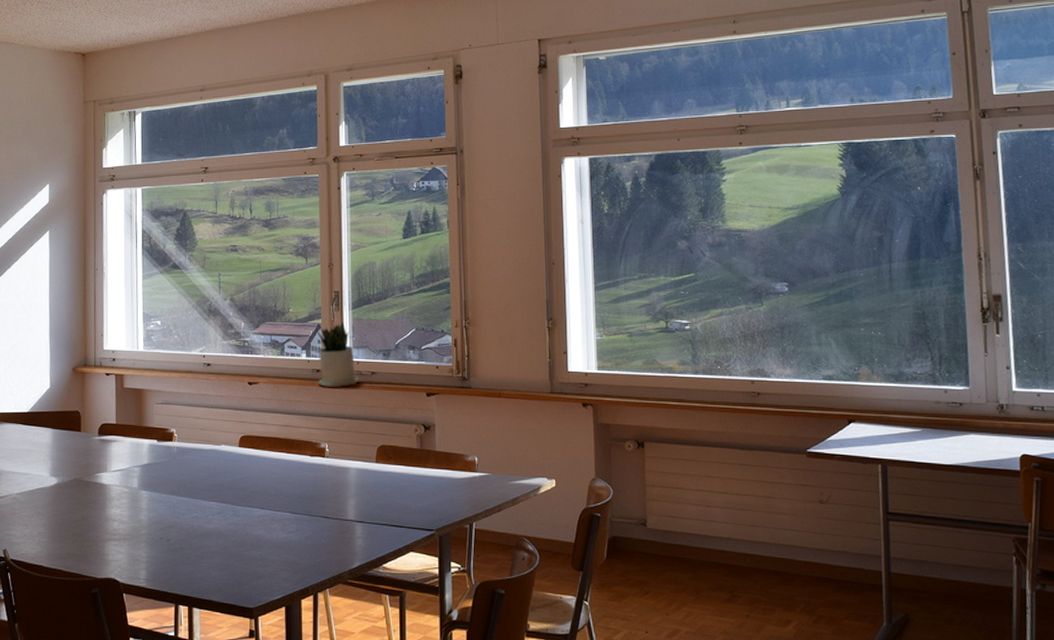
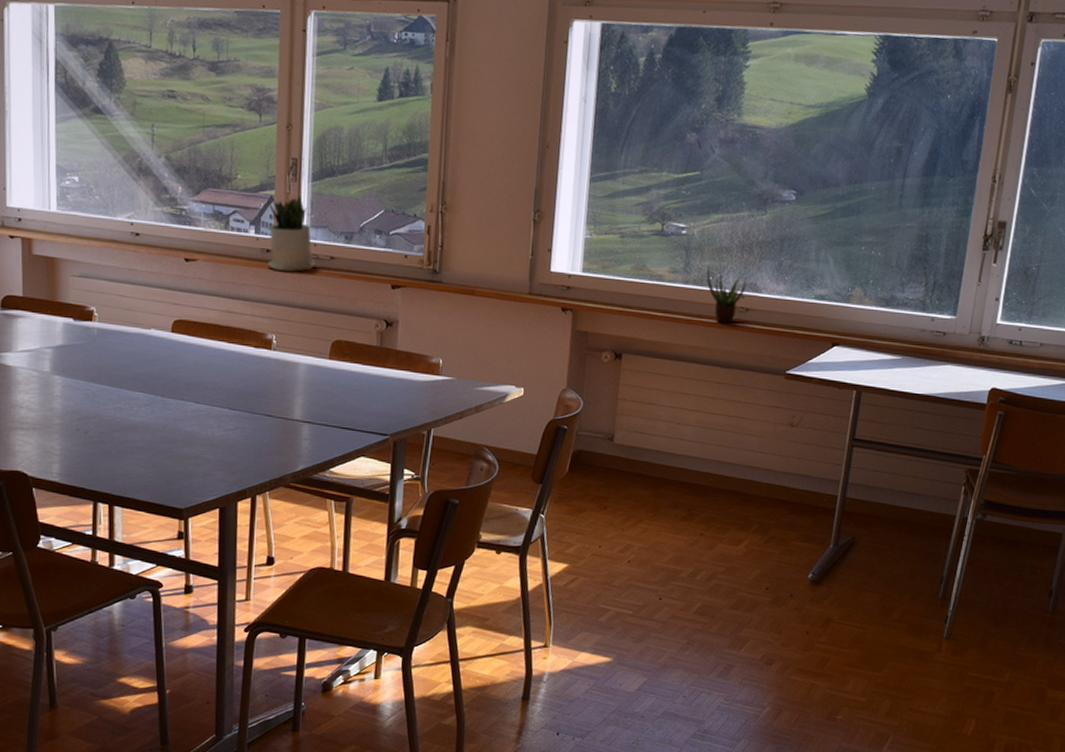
potted plant: none [714,357,754,408] -> present [706,267,747,323]

